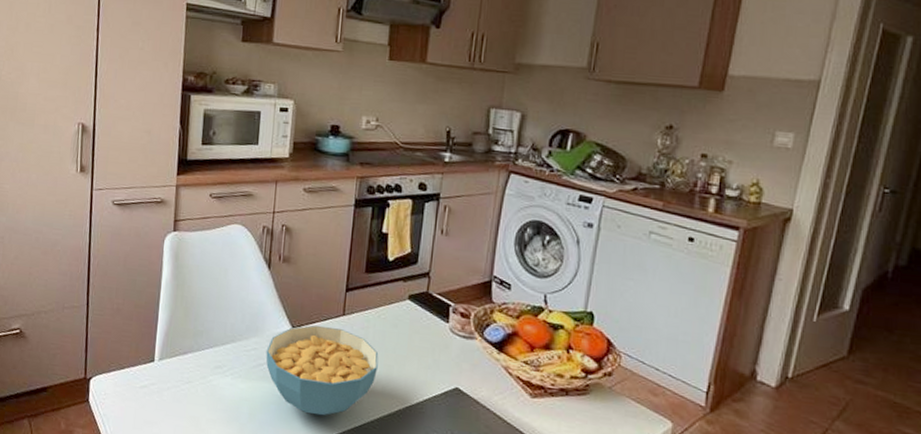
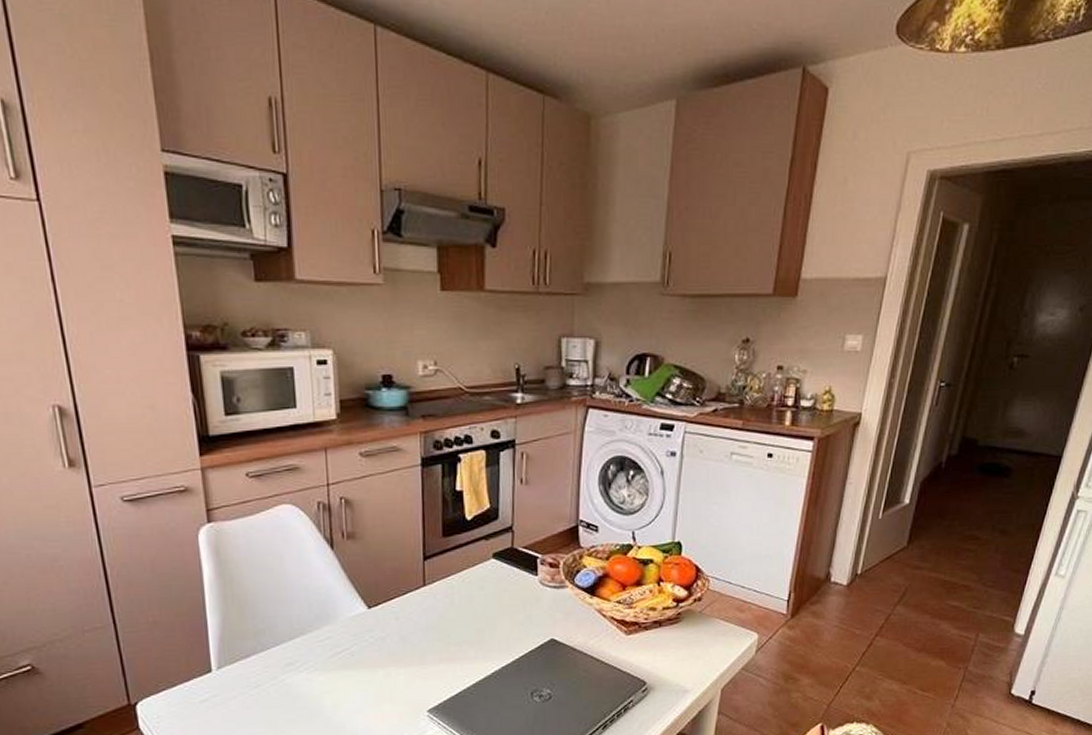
cereal bowl: present [266,325,379,416] -> none [342,600,468,694]

